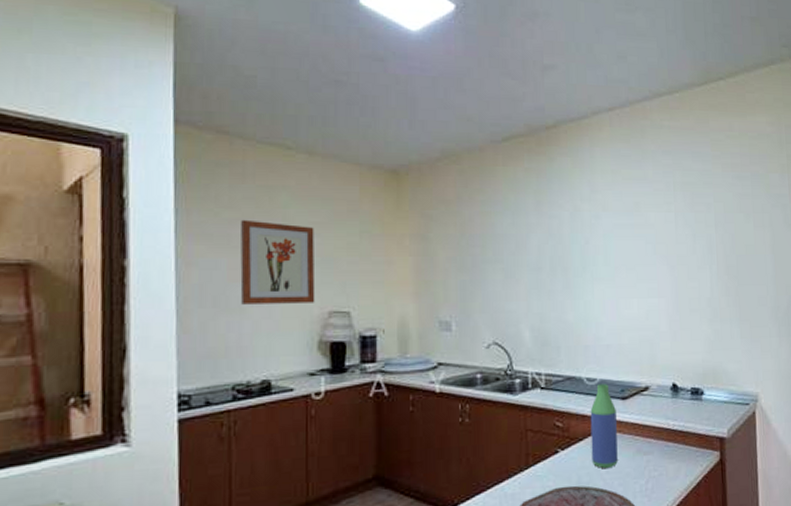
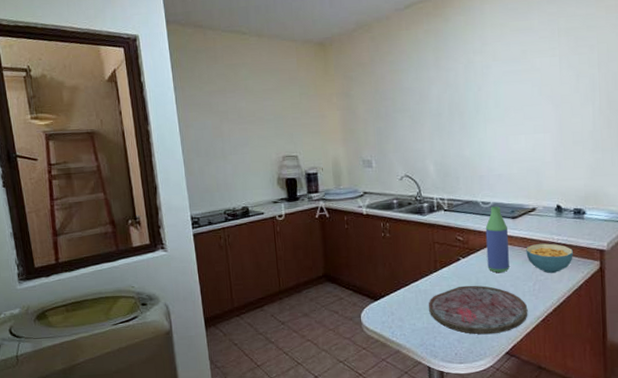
wall art: present [240,219,316,305] -> none [217,91,273,154]
cereal bowl: none [637,430,691,468] -> present [526,243,573,274]

